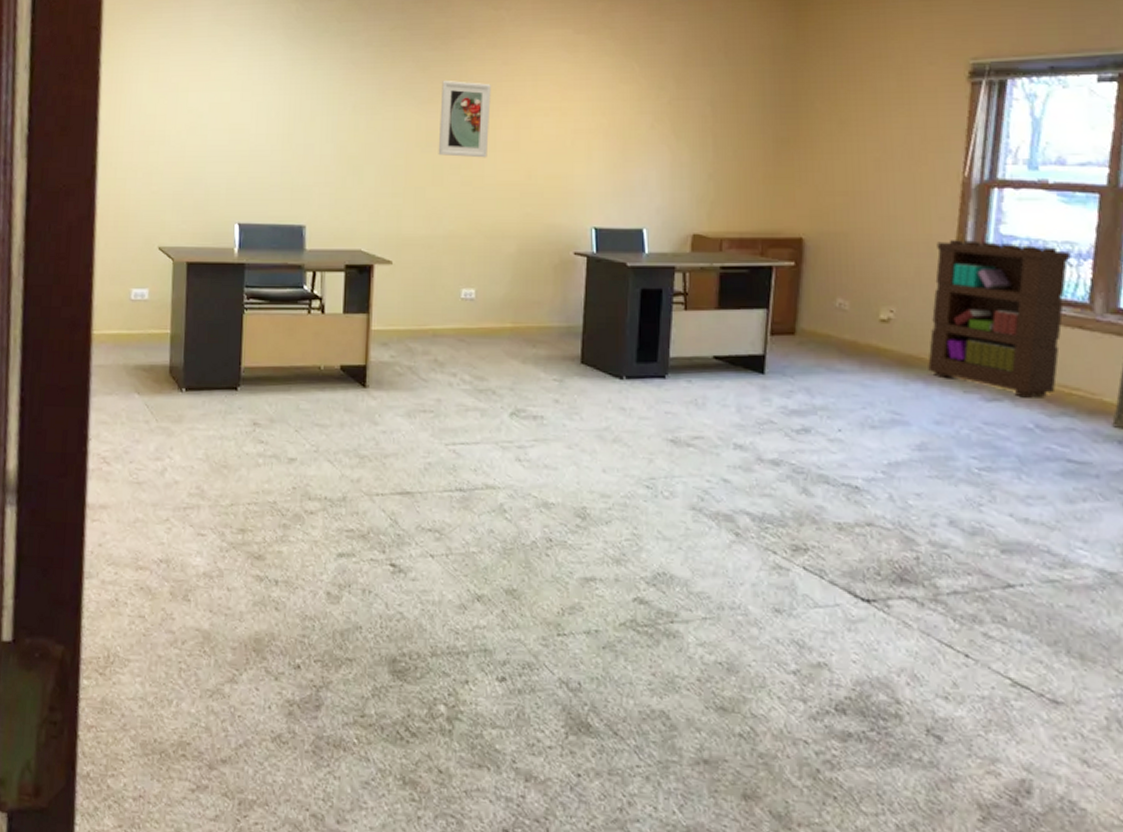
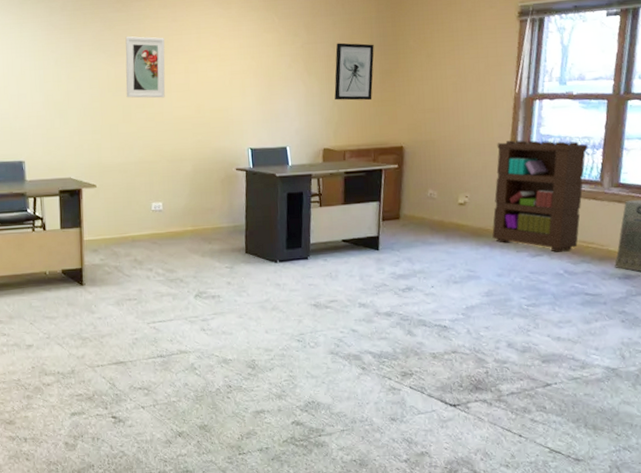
wall art: none [710,100,767,176] -> present [334,42,374,101]

